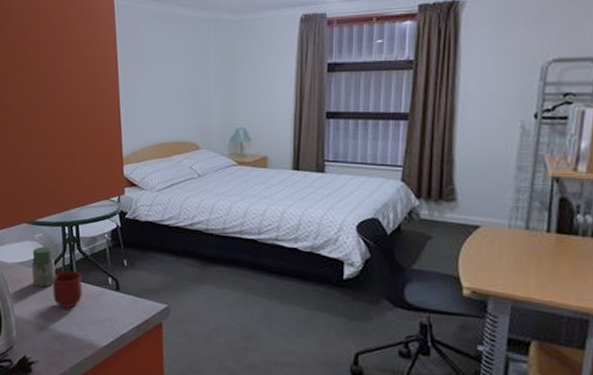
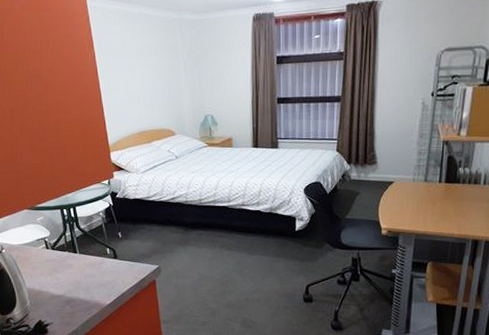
jar: present [32,246,56,288] -> none [36,227,59,263]
mug: present [52,271,82,308] -> none [57,246,85,277]

